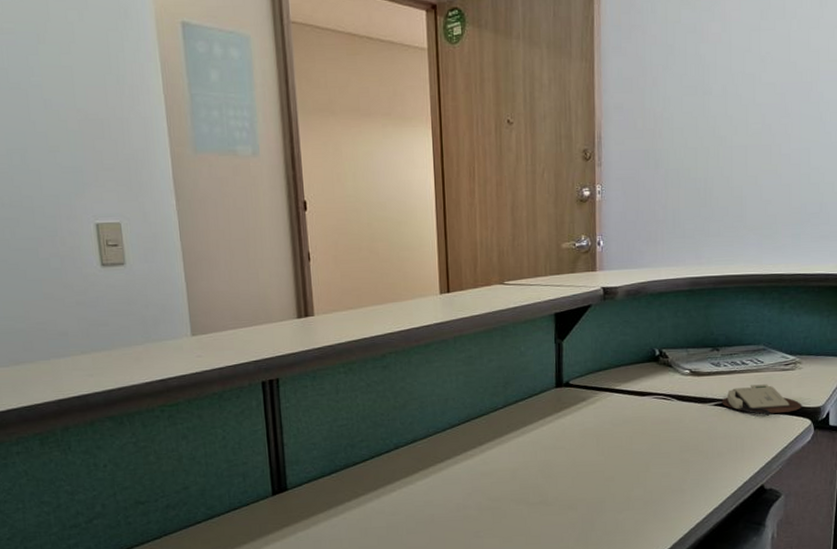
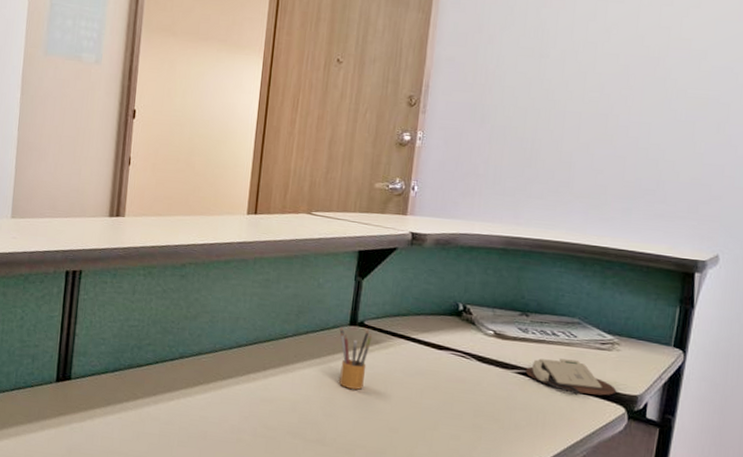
pencil box: none [547,389,578,448] -> present [339,326,372,390]

